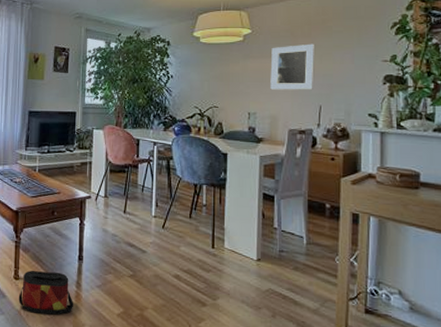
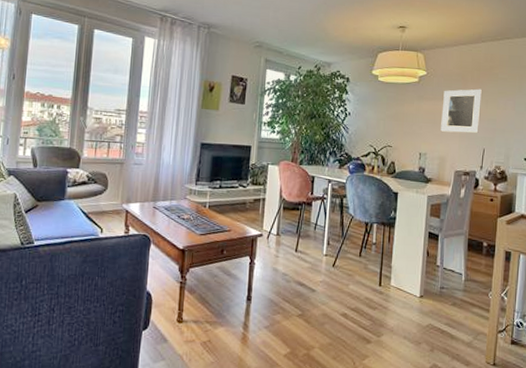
bag: present [18,271,74,315] -> none [181,313,240,359]

